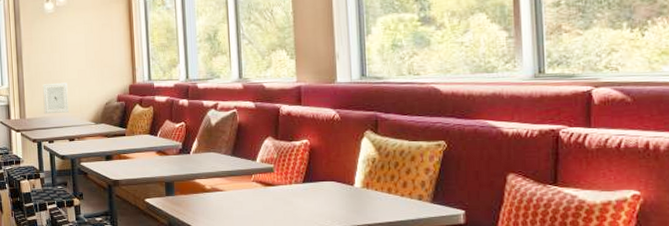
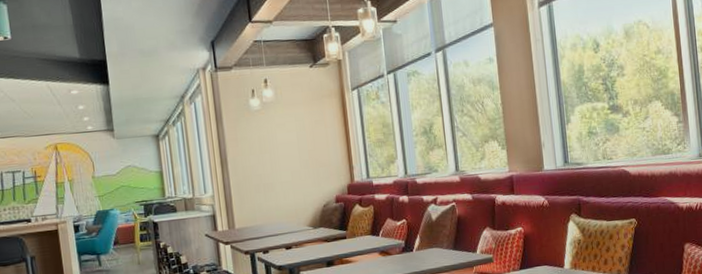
wall art: present [42,82,69,115] -> none [252,185,284,223]

